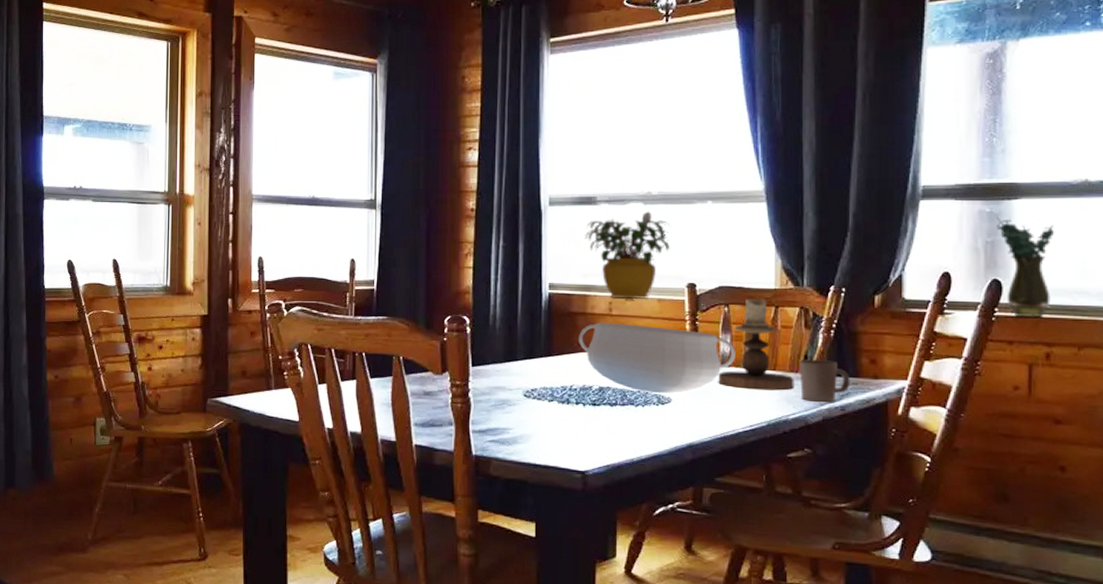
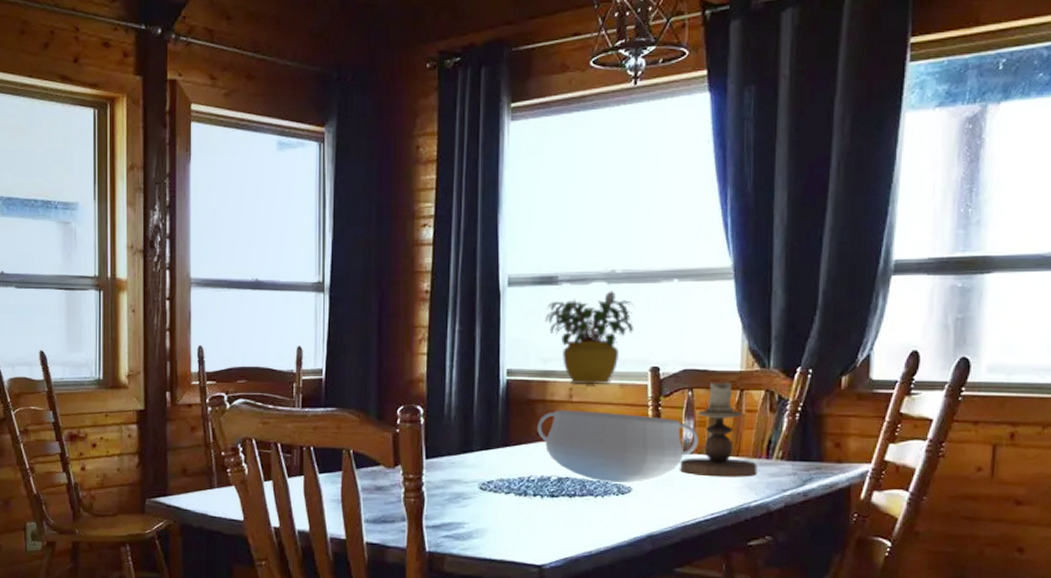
mug: present [799,359,850,403] -> none [762,445,814,489]
vase: present [997,217,1055,317] -> none [968,292,1026,396]

